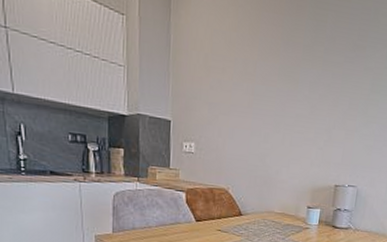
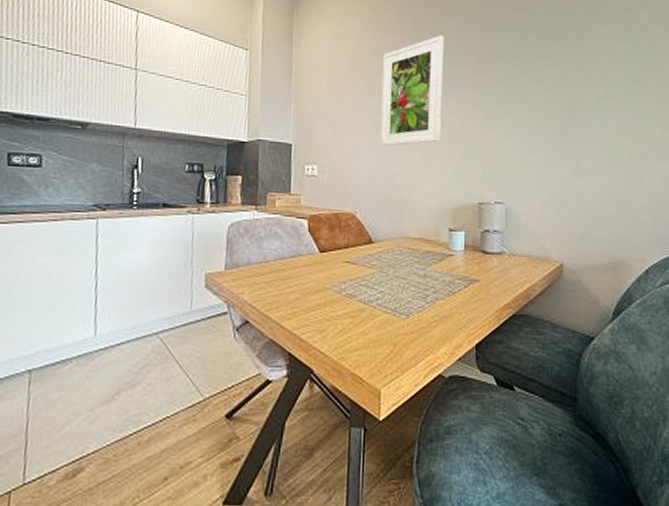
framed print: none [254,15,323,129] -> present [380,35,444,147]

